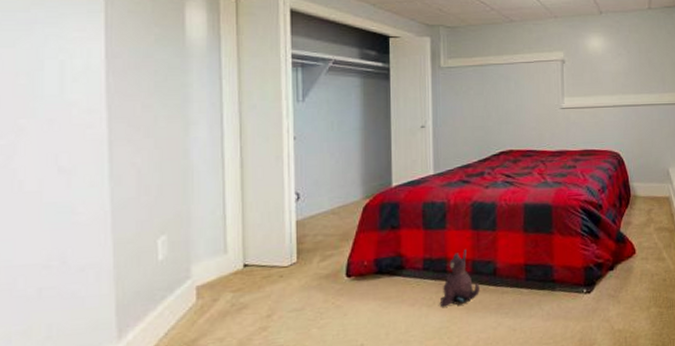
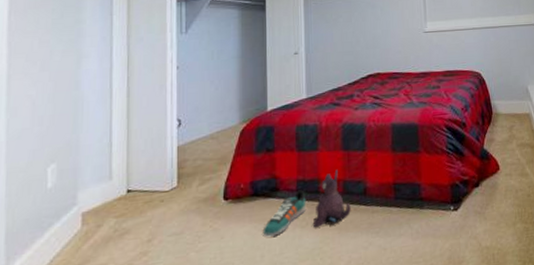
sneaker: none [387,268,433,315] -> present [263,190,307,237]

